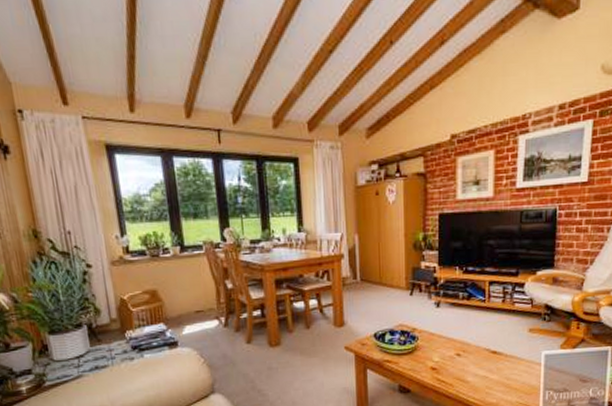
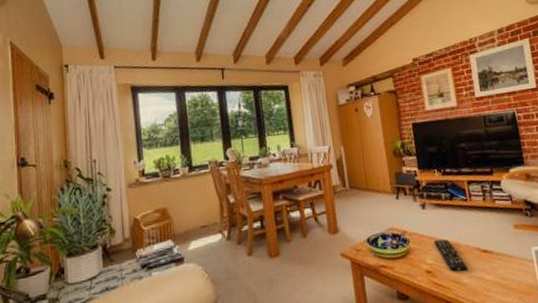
remote control: none [443,338,474,370] -> present [433,239,468,272]

